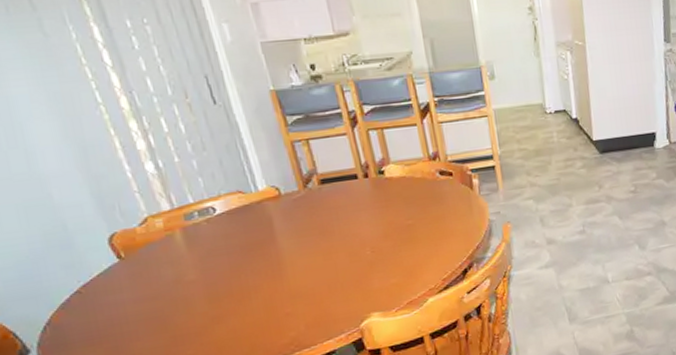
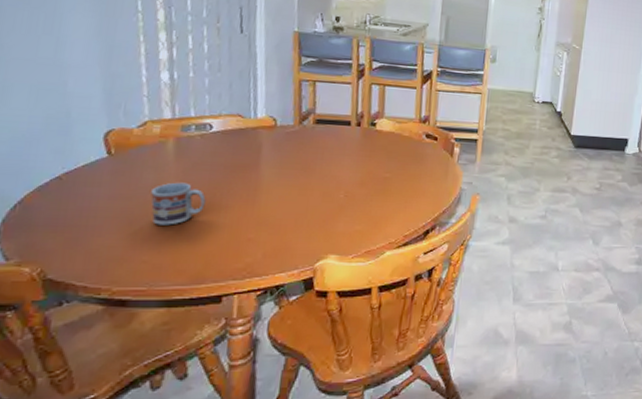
cup: none [174,271,233,319] -> present [151,182,206,225]

